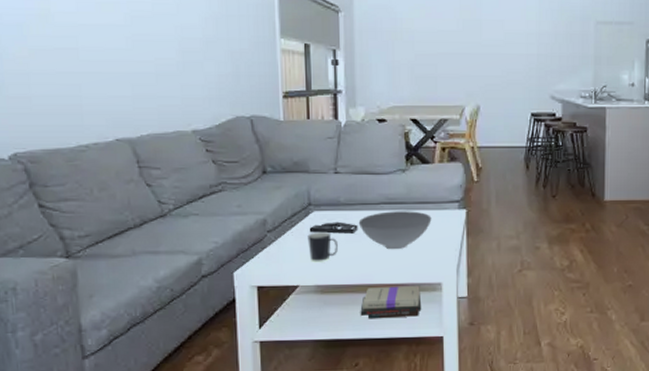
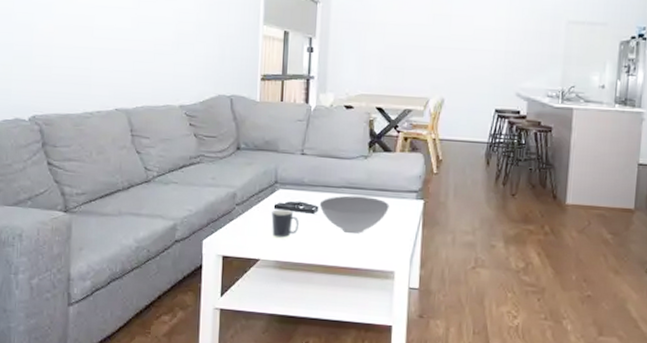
books: present [360,285,422,319] -> none [314,268,373,303]

